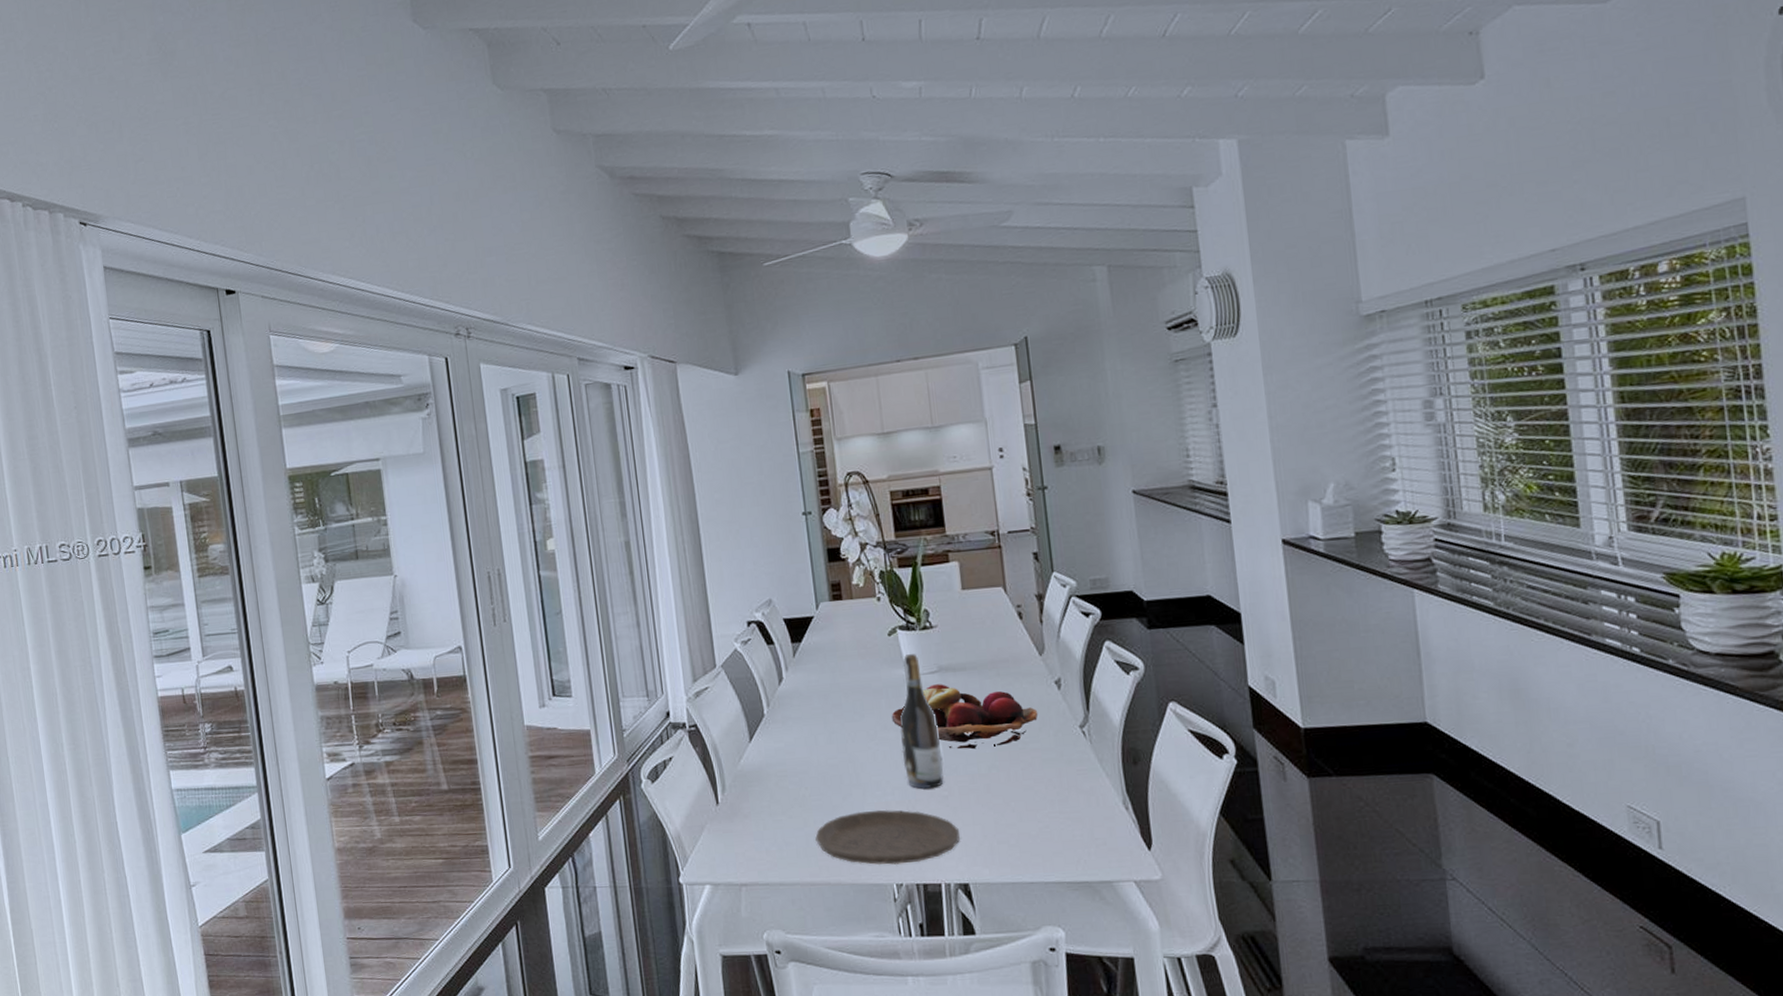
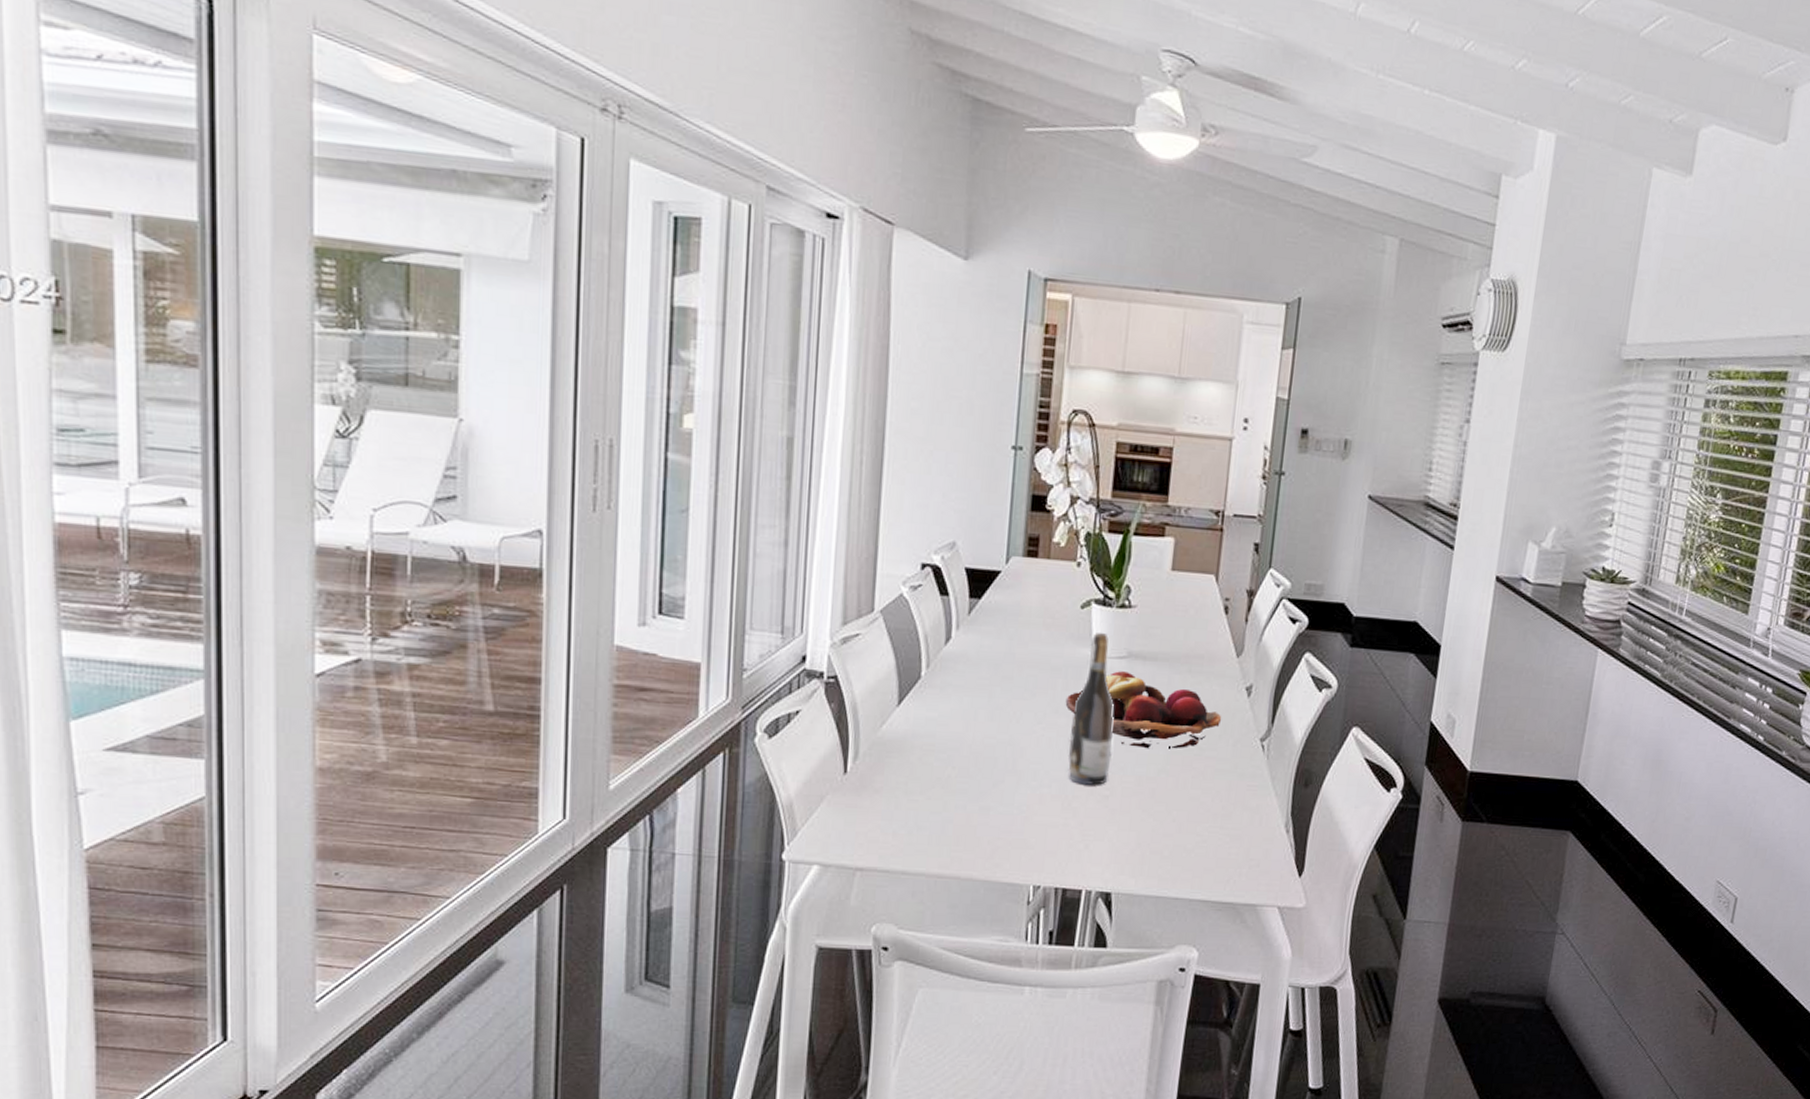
plate: present [815,810,960,865] -> none [953,801,1113,865]

